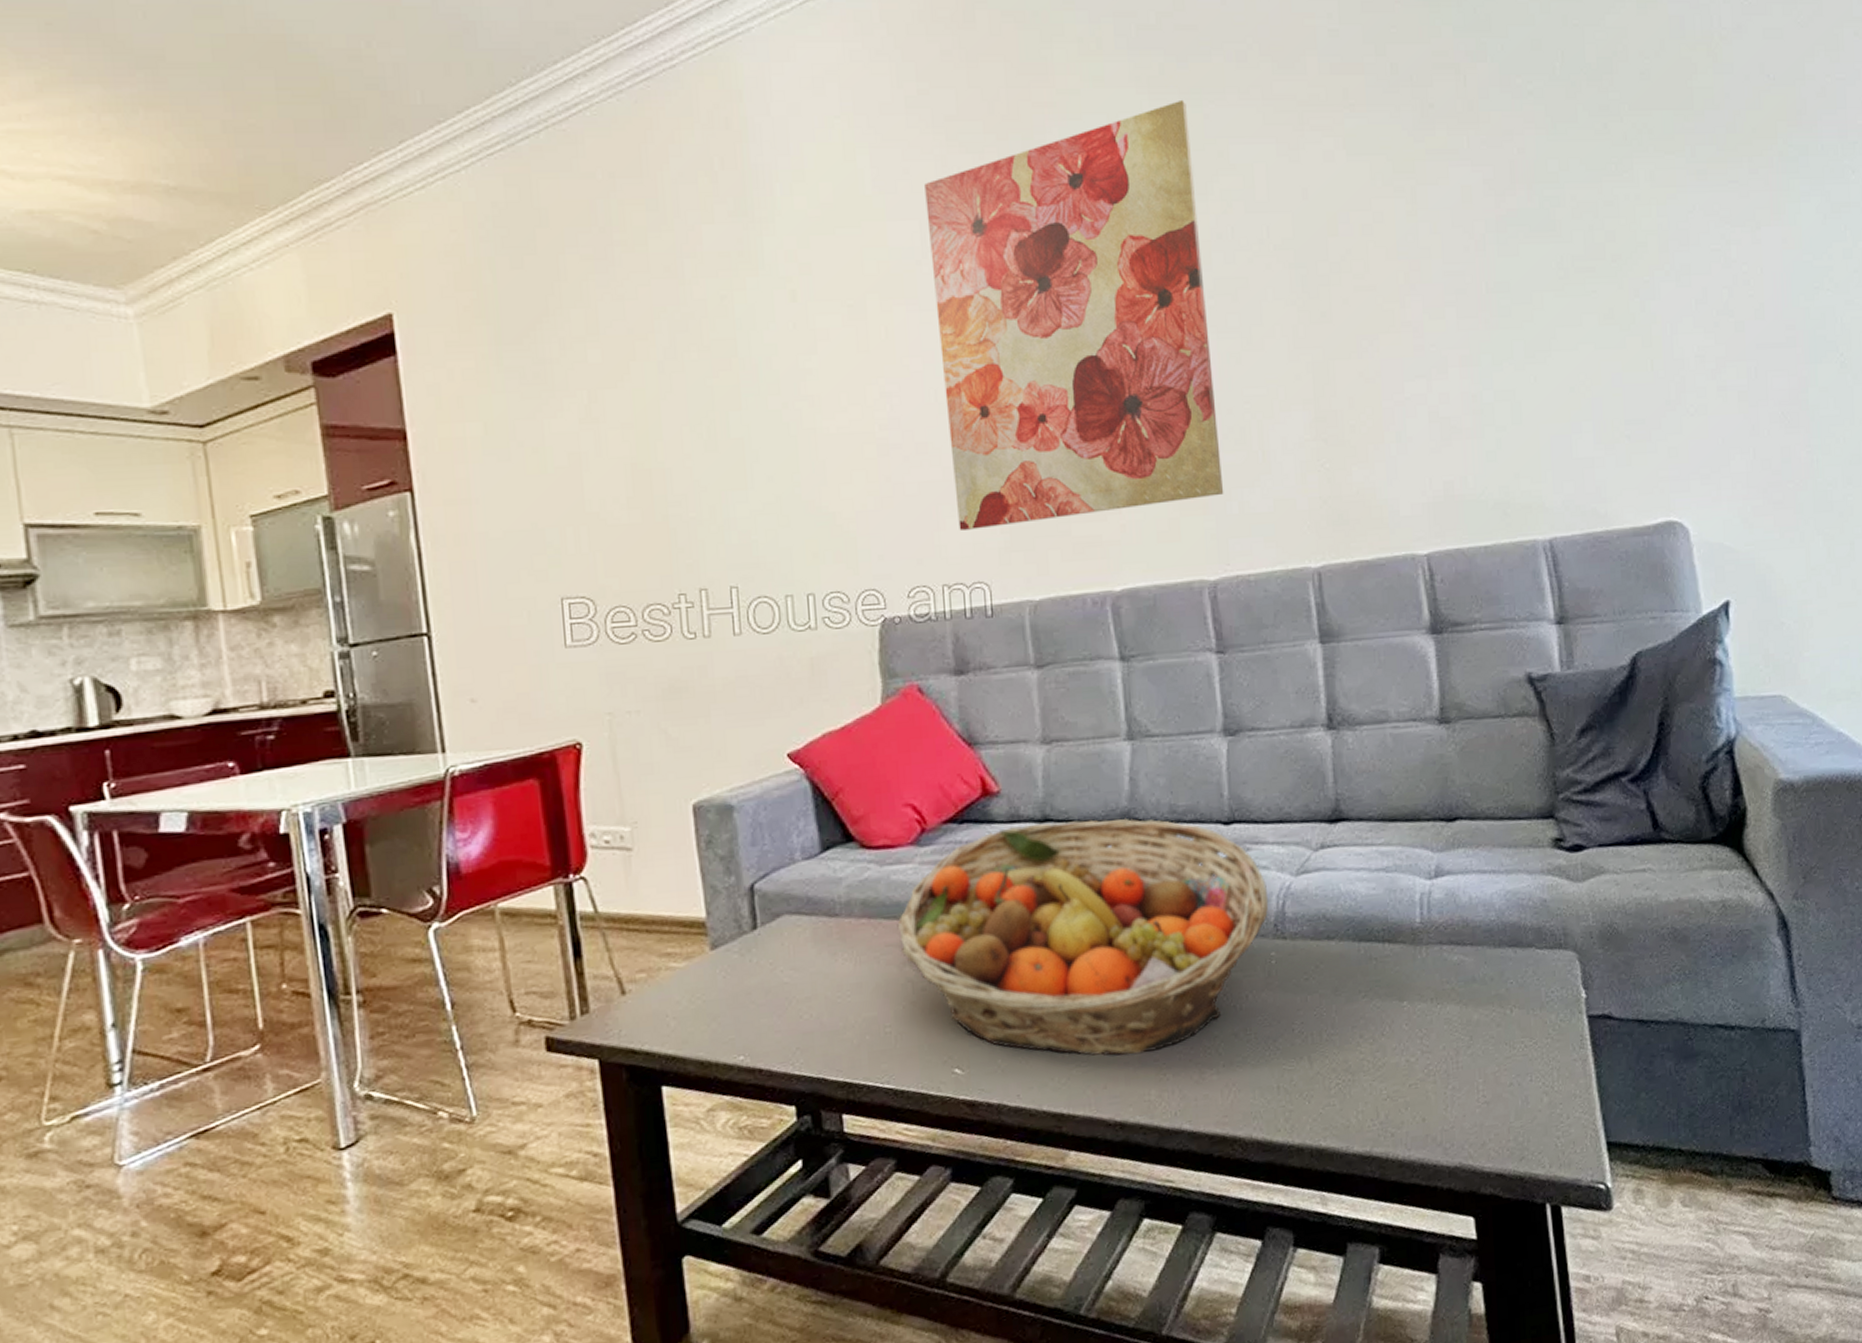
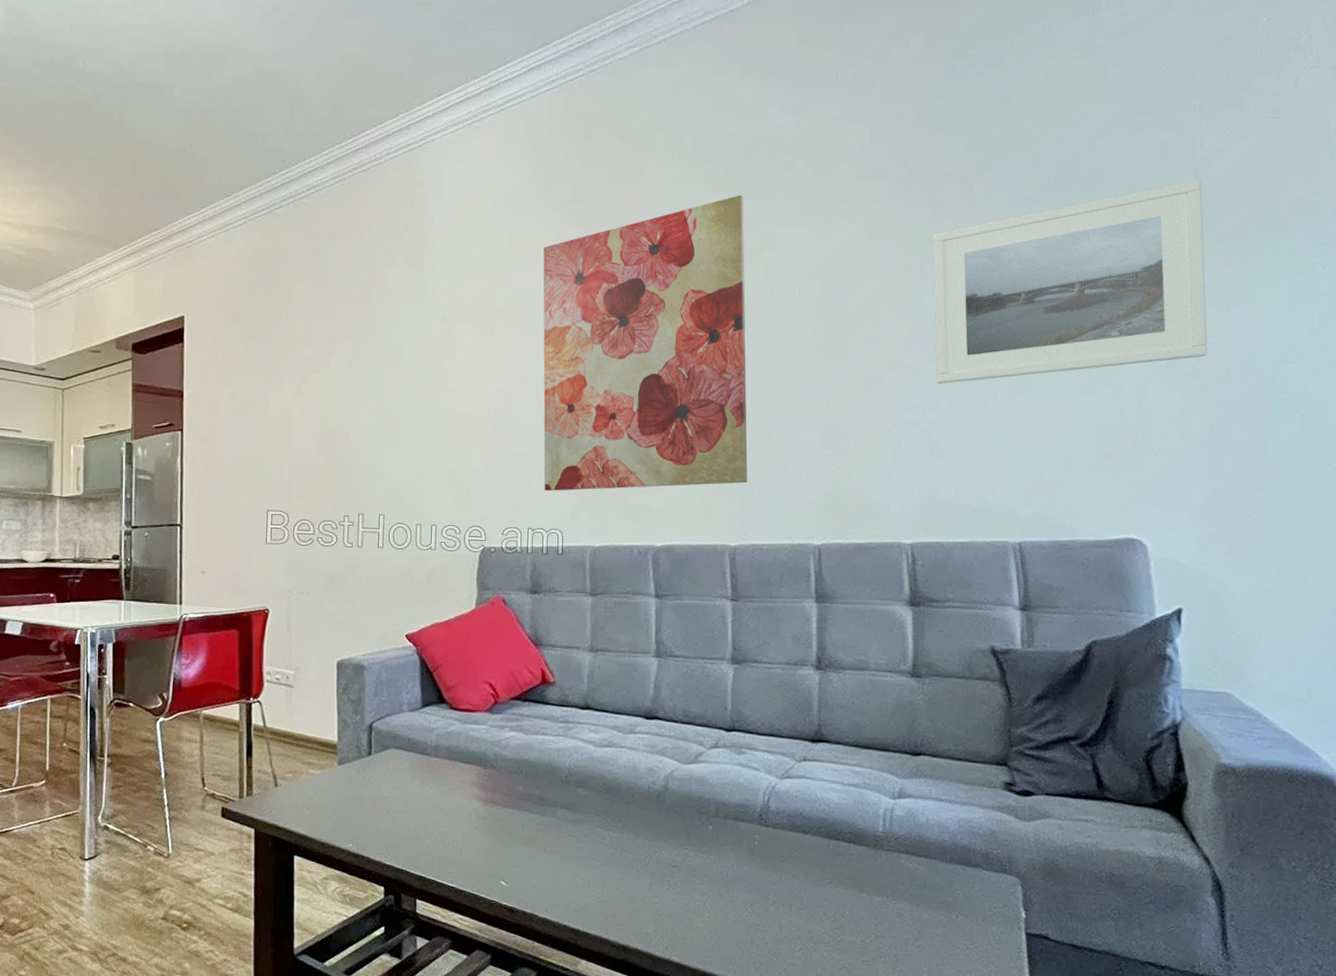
fruit basket: present [898,818,1269,1056] -> none [471,709,757,896]
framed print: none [1424,66,1739,344] -> present [933,180,1207,384]

